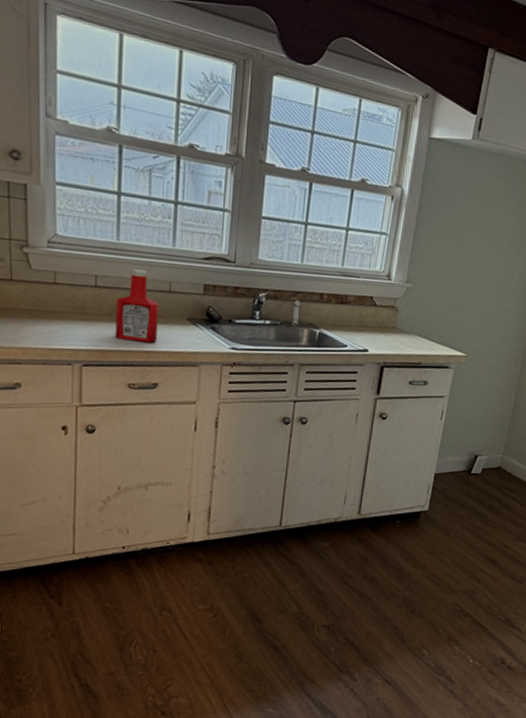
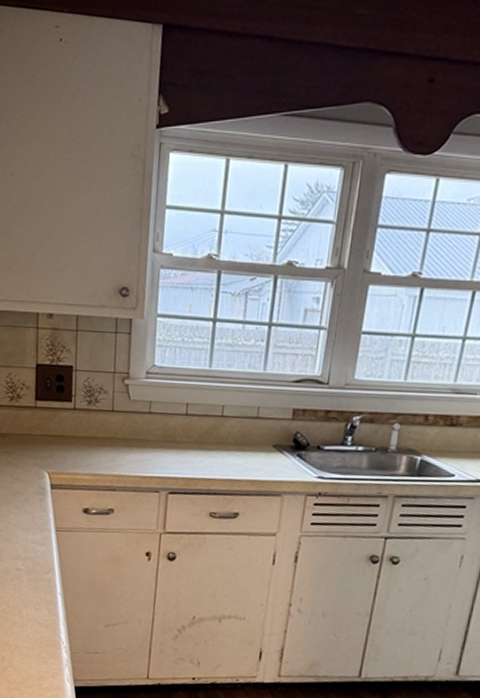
ketchup bottle: present [115,269,159,343] -> none [201,395,246,471]

